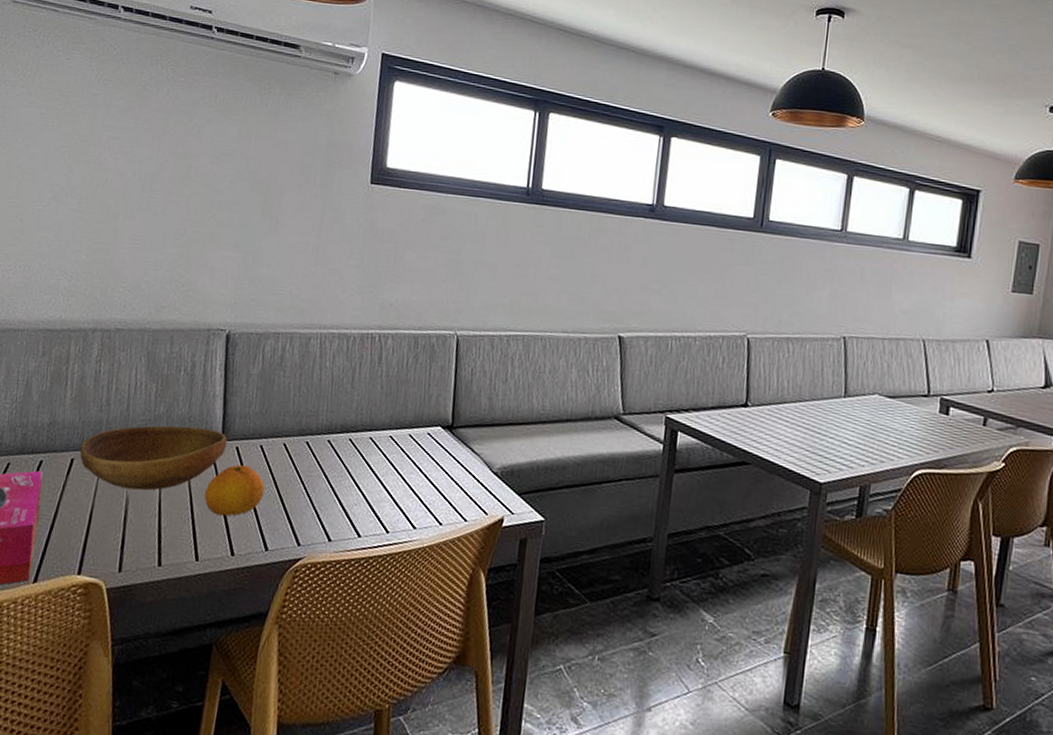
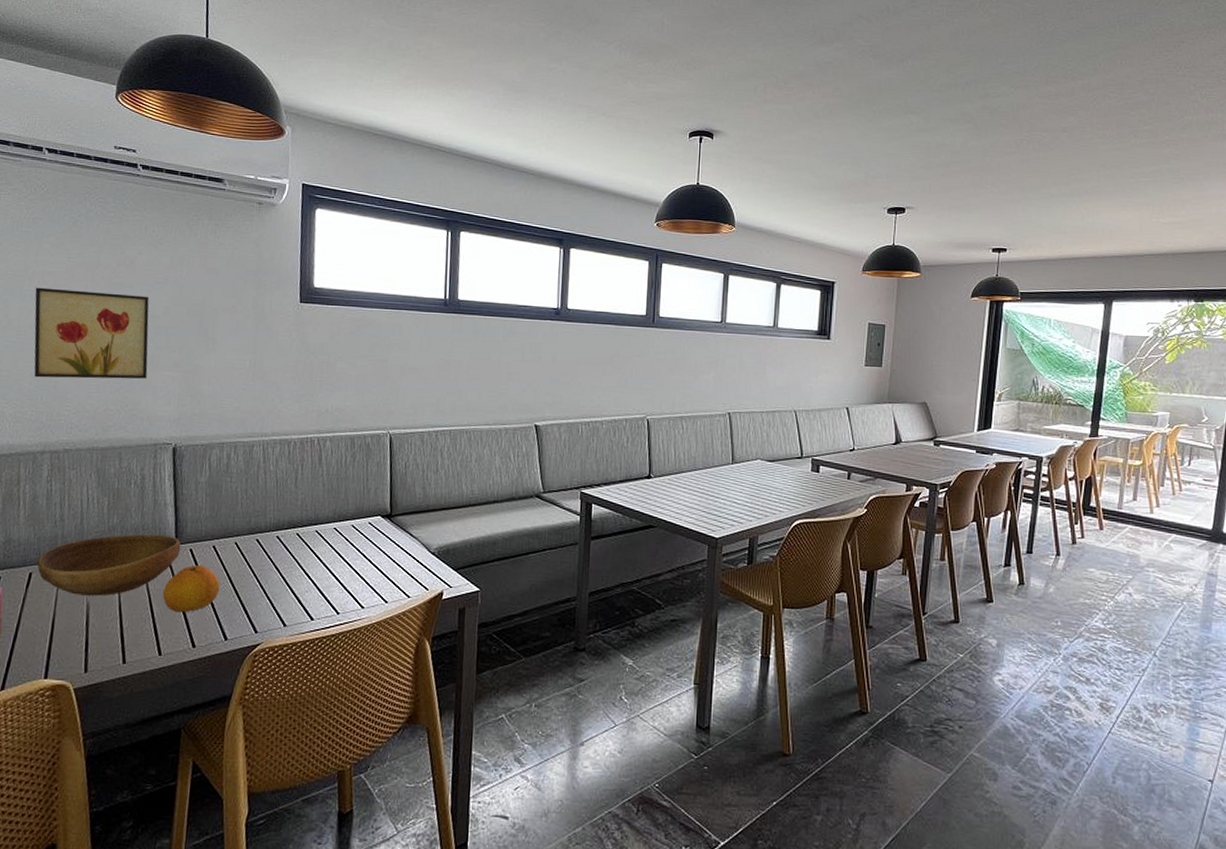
wall art: none [91,153,214,258] -> present [34,287,150,379]

